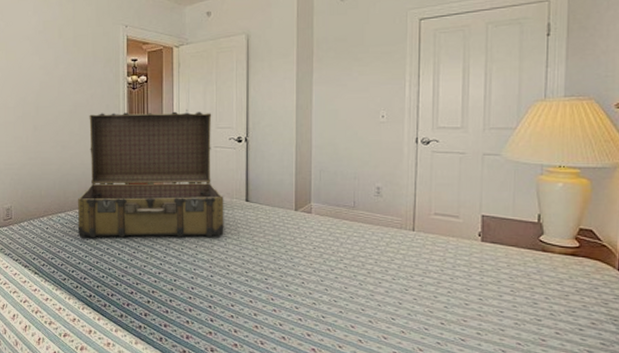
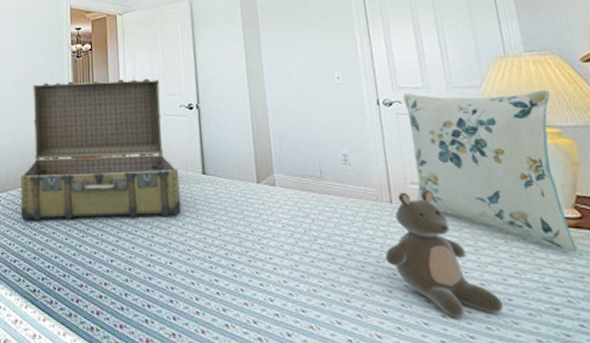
stuffed bear: none [400,220,494,325] -> present [384,190,503,318]
pillow: none [437,132,578,276] -> present [402,89,578,253]

